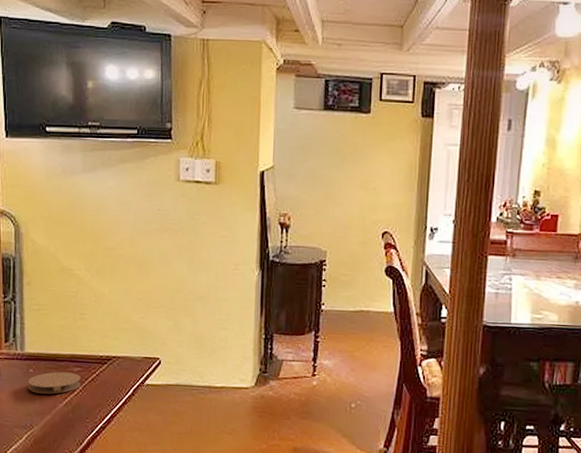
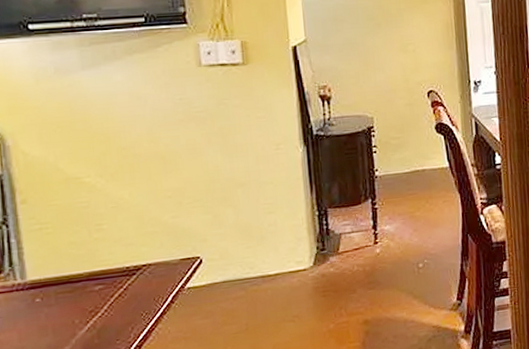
coaster: present [28,371,81,394] -> none [34,292,105,325]

